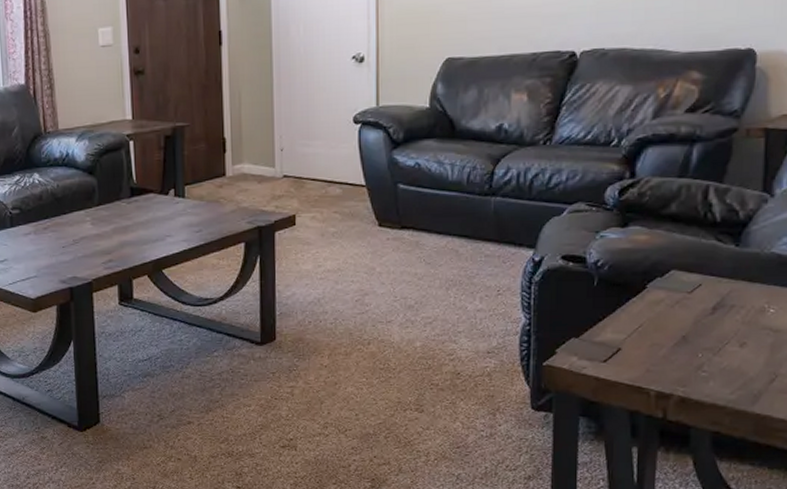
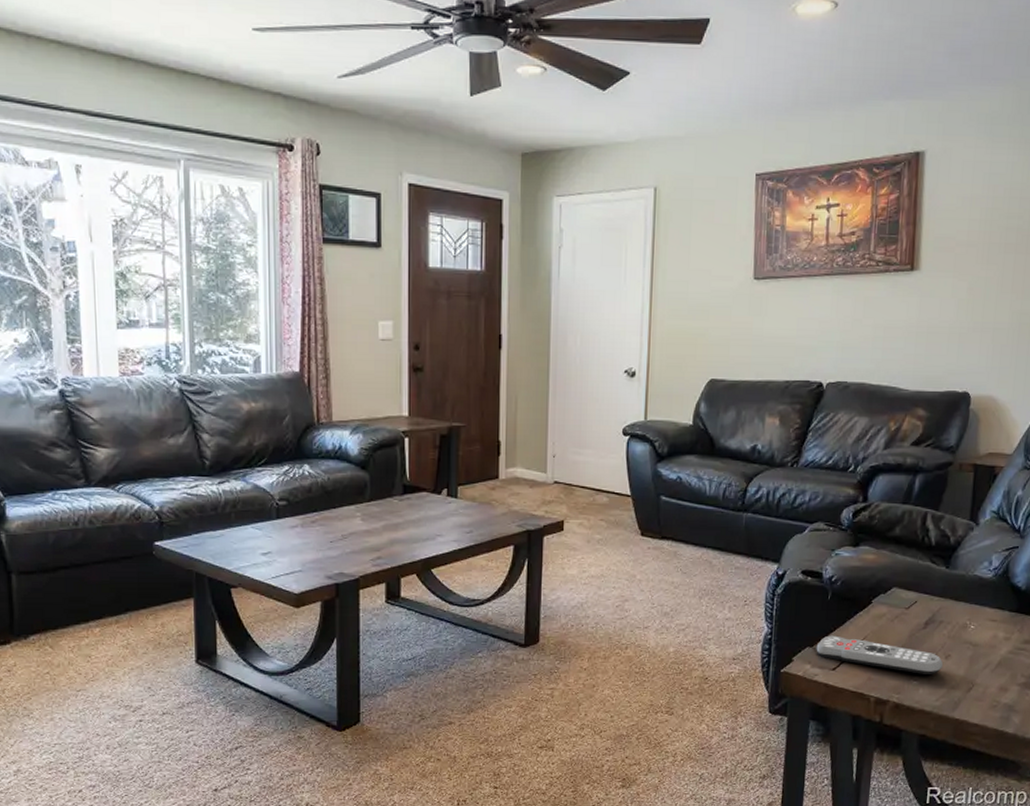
remote control: none [583,324,737,365] -> present [816,635,943,674]

